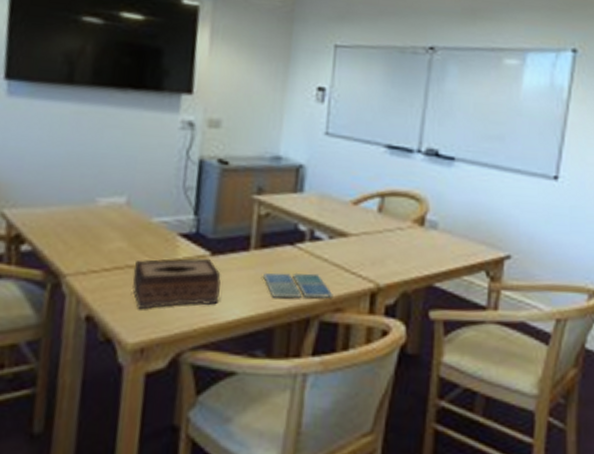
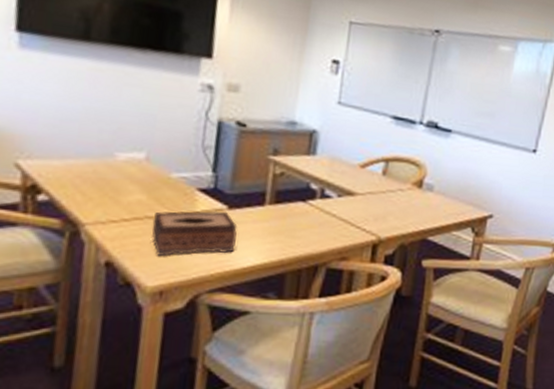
drink coaster: present [262,272,333,299] -> none [276,225,340,249]

